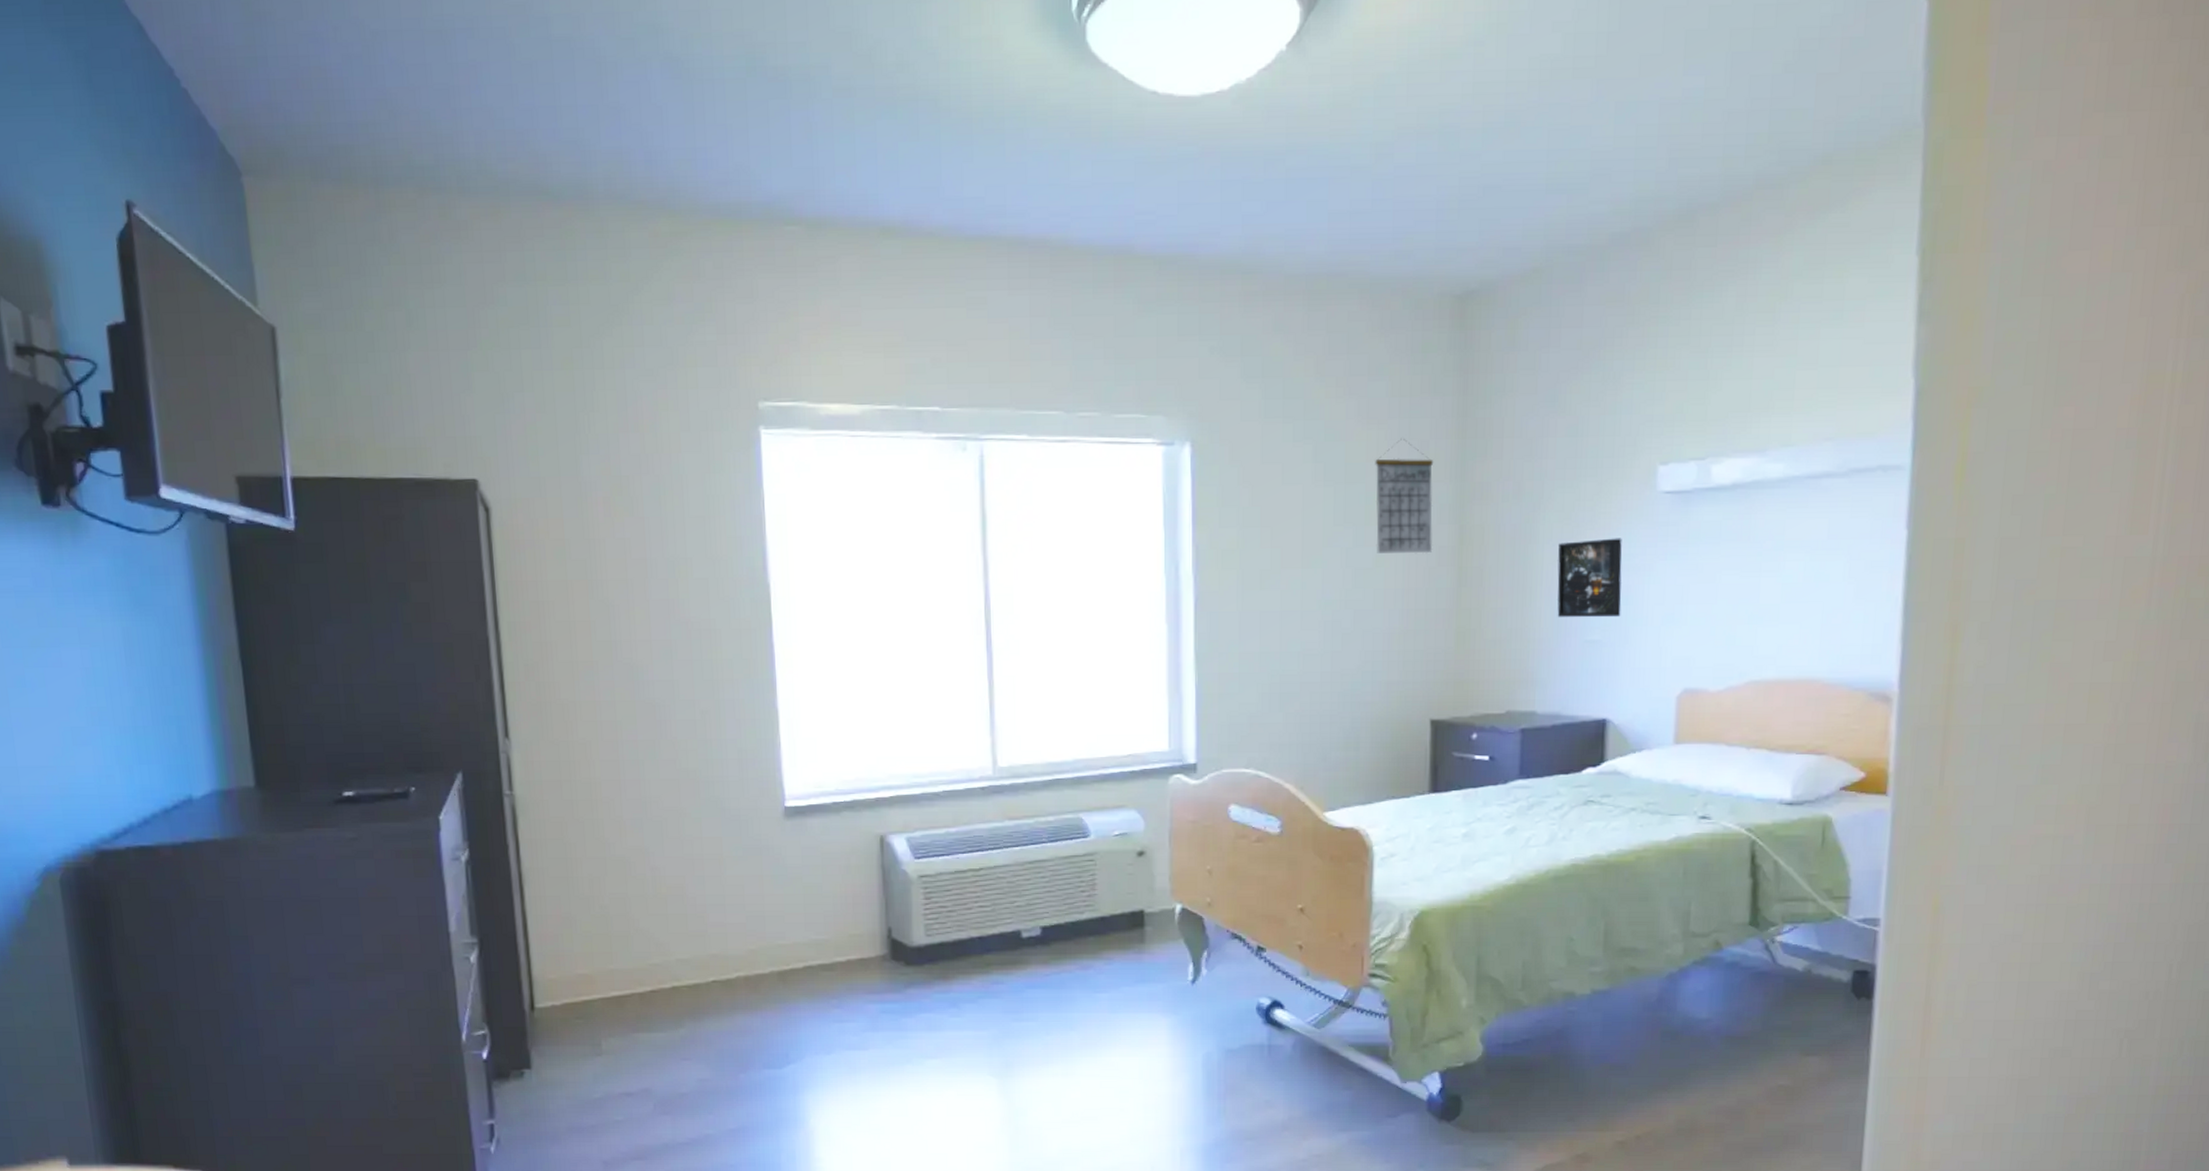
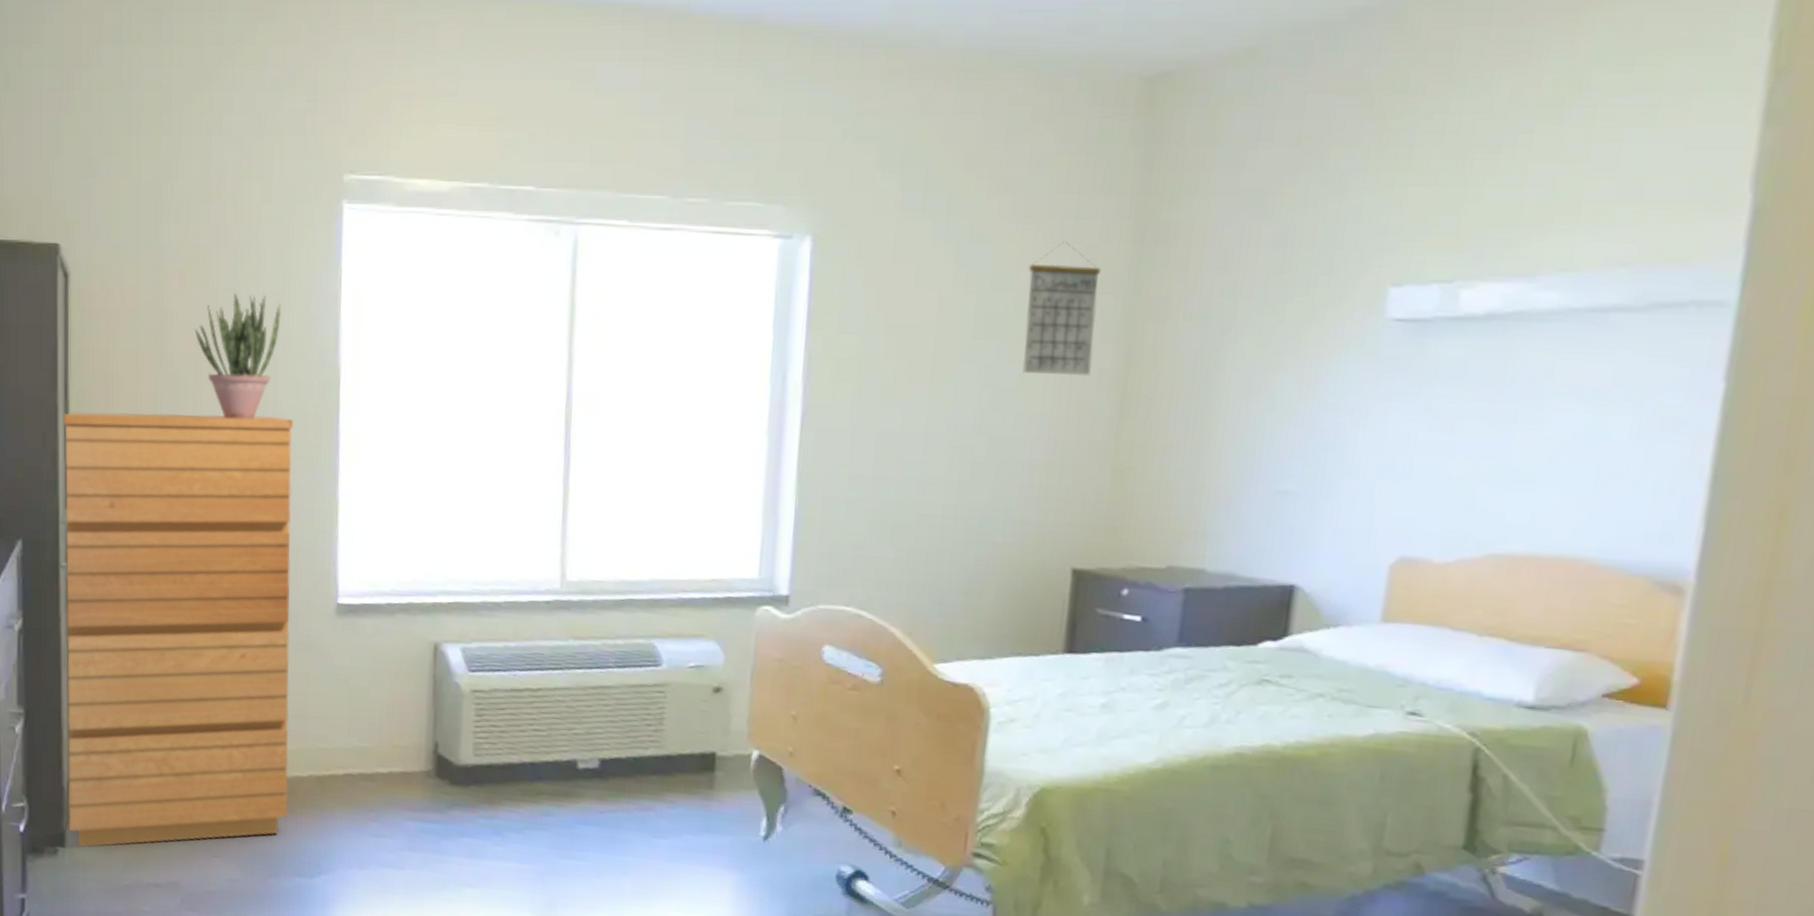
dresser: none [495,634,752,1067] -> present [63,411,293,847]
potted plant: none [623,519,708,640] -> present [194,293,281,420]
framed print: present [1557,538,1622,618] -> none [1242,371,1334,466]

